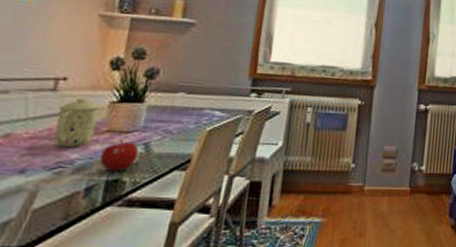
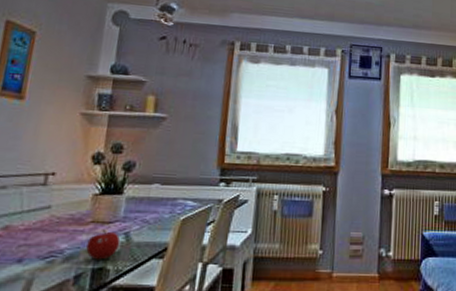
mug: present [53,98,100,147] -> none [45,191,85,237]

